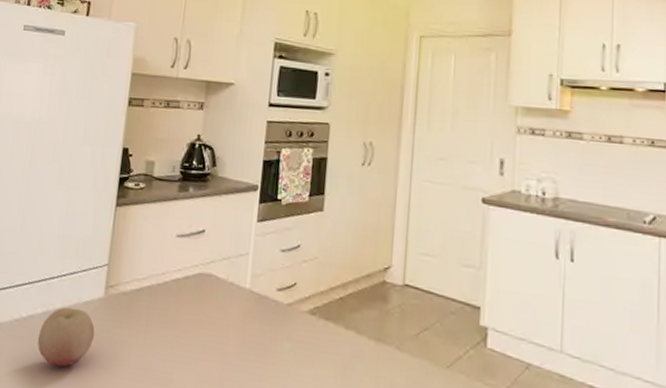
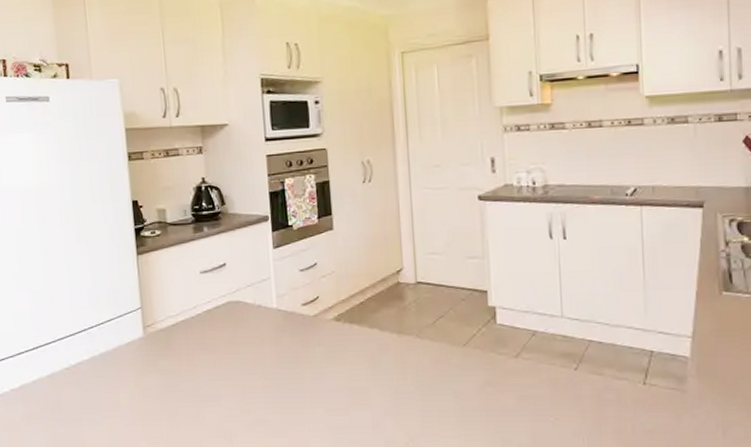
fruit: present [37,306,95,367] -> none [90,350,143,401]

